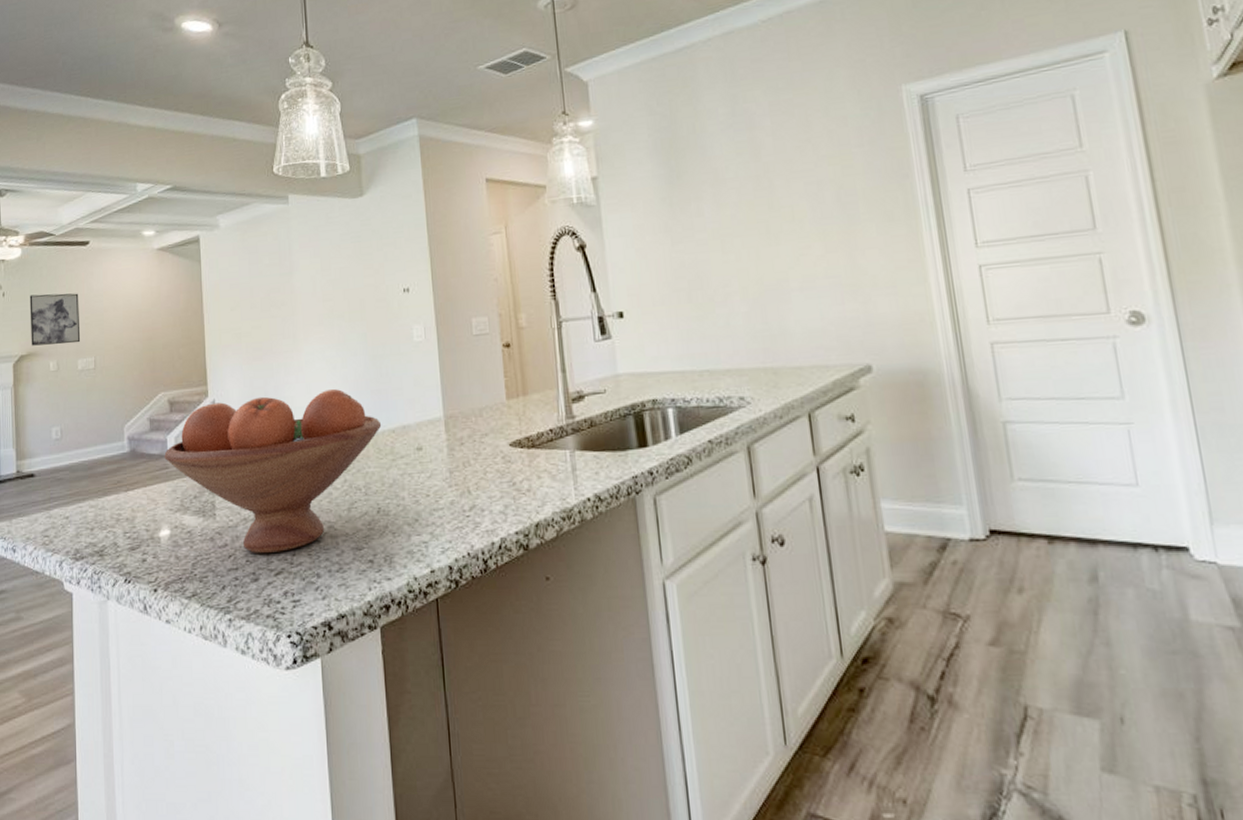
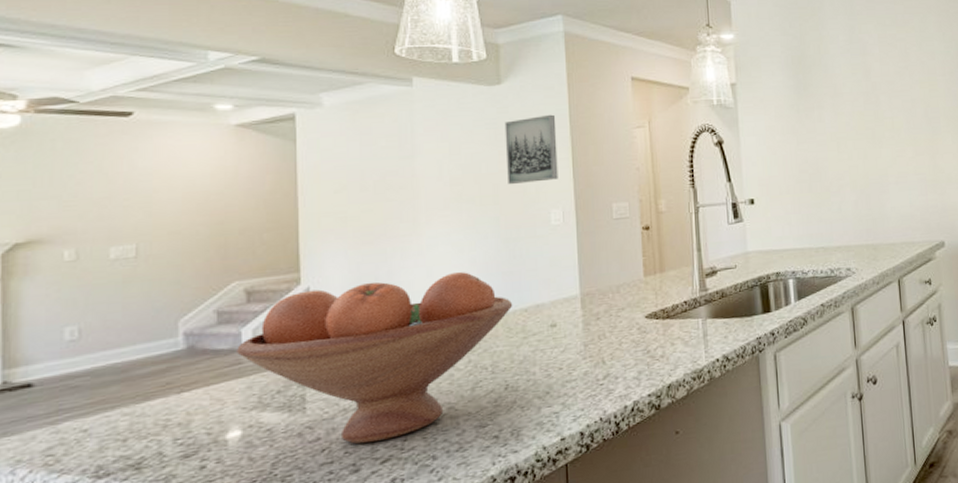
wall art: present [29,293,81,346] -> none [32,170,115,232]
wall art: none [368,224,419,300] -> present [504,114,558,185]

